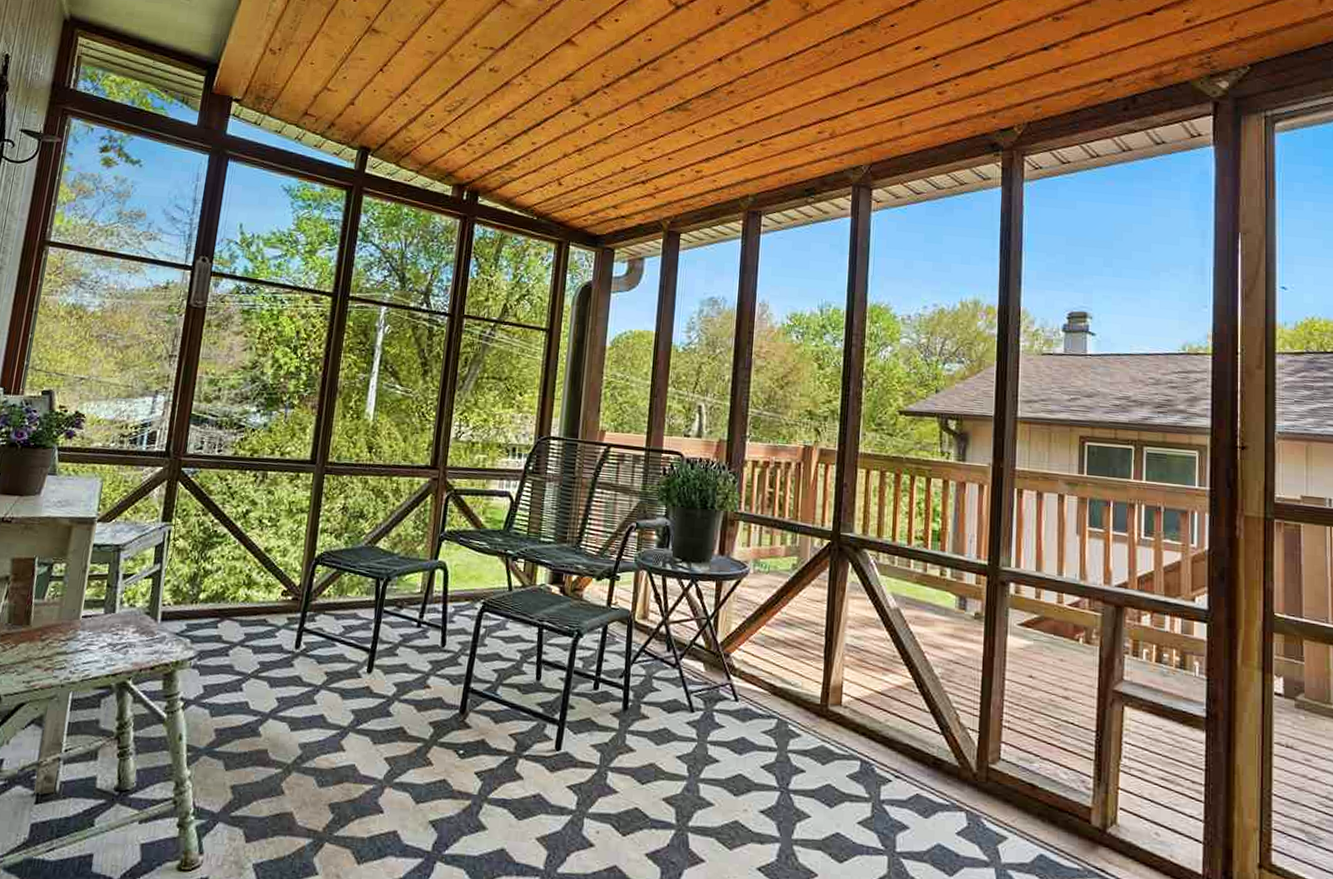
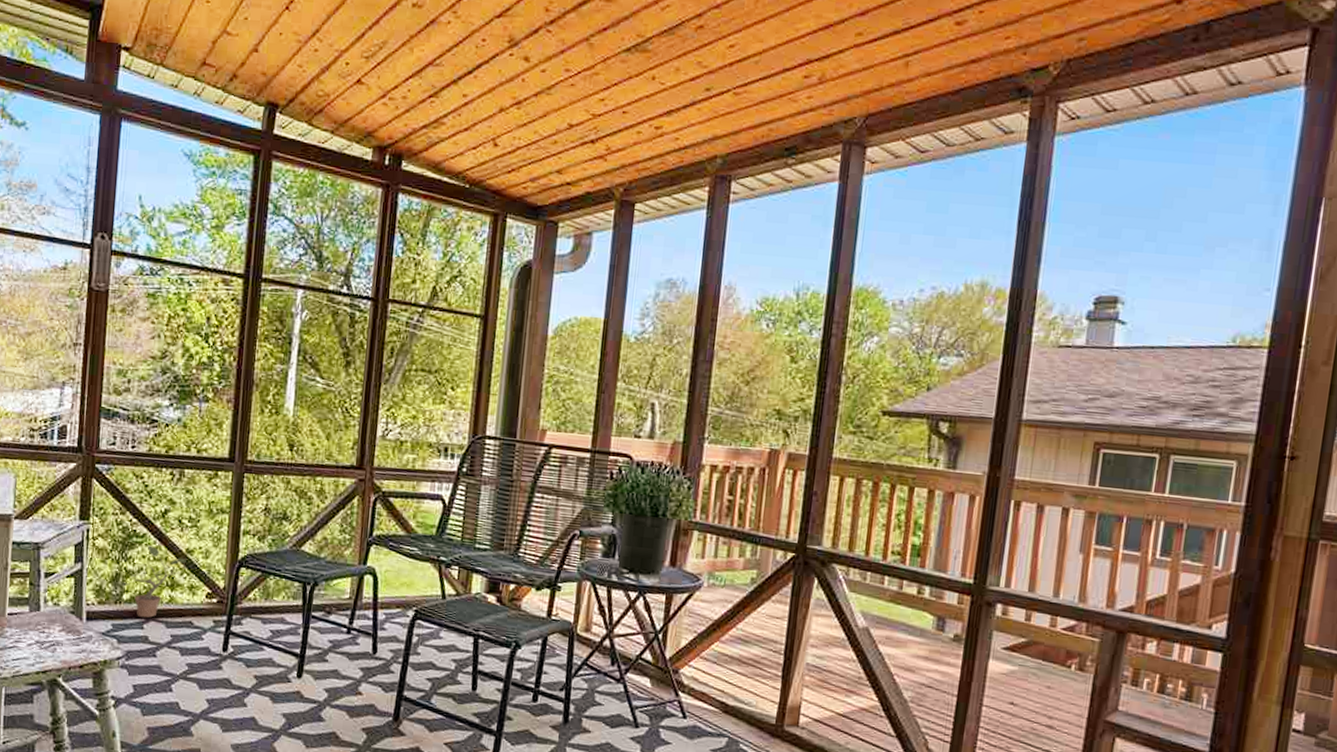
potted plant: none [198,544,264,617] -> present [121,544,186,618]

